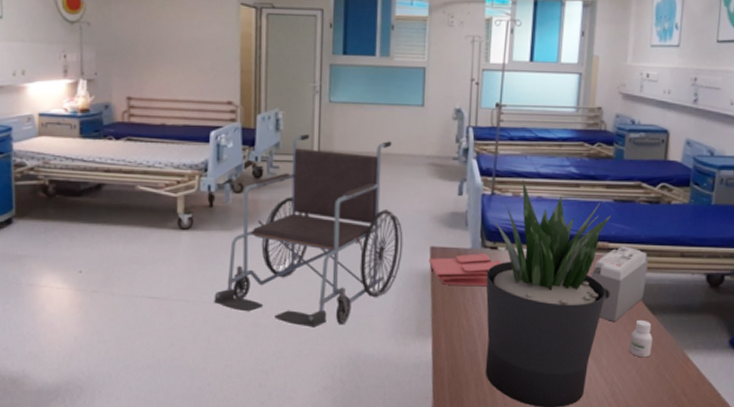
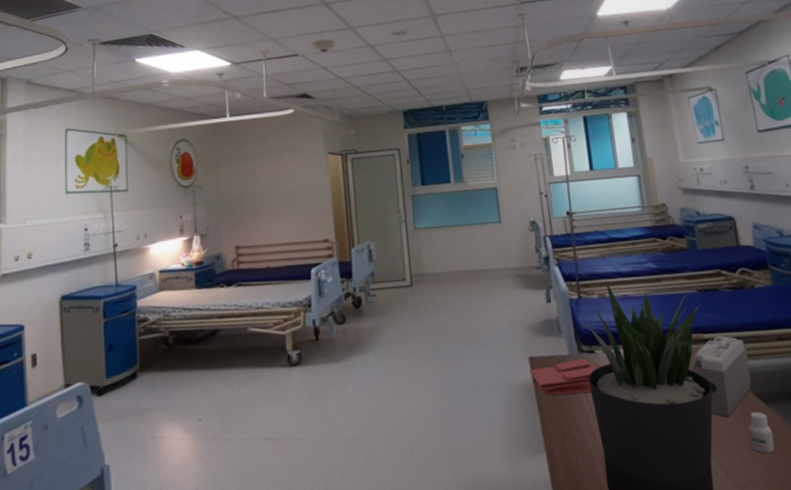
wheelchair: present [213,134,403,328] -> none [326,258,503,455]

